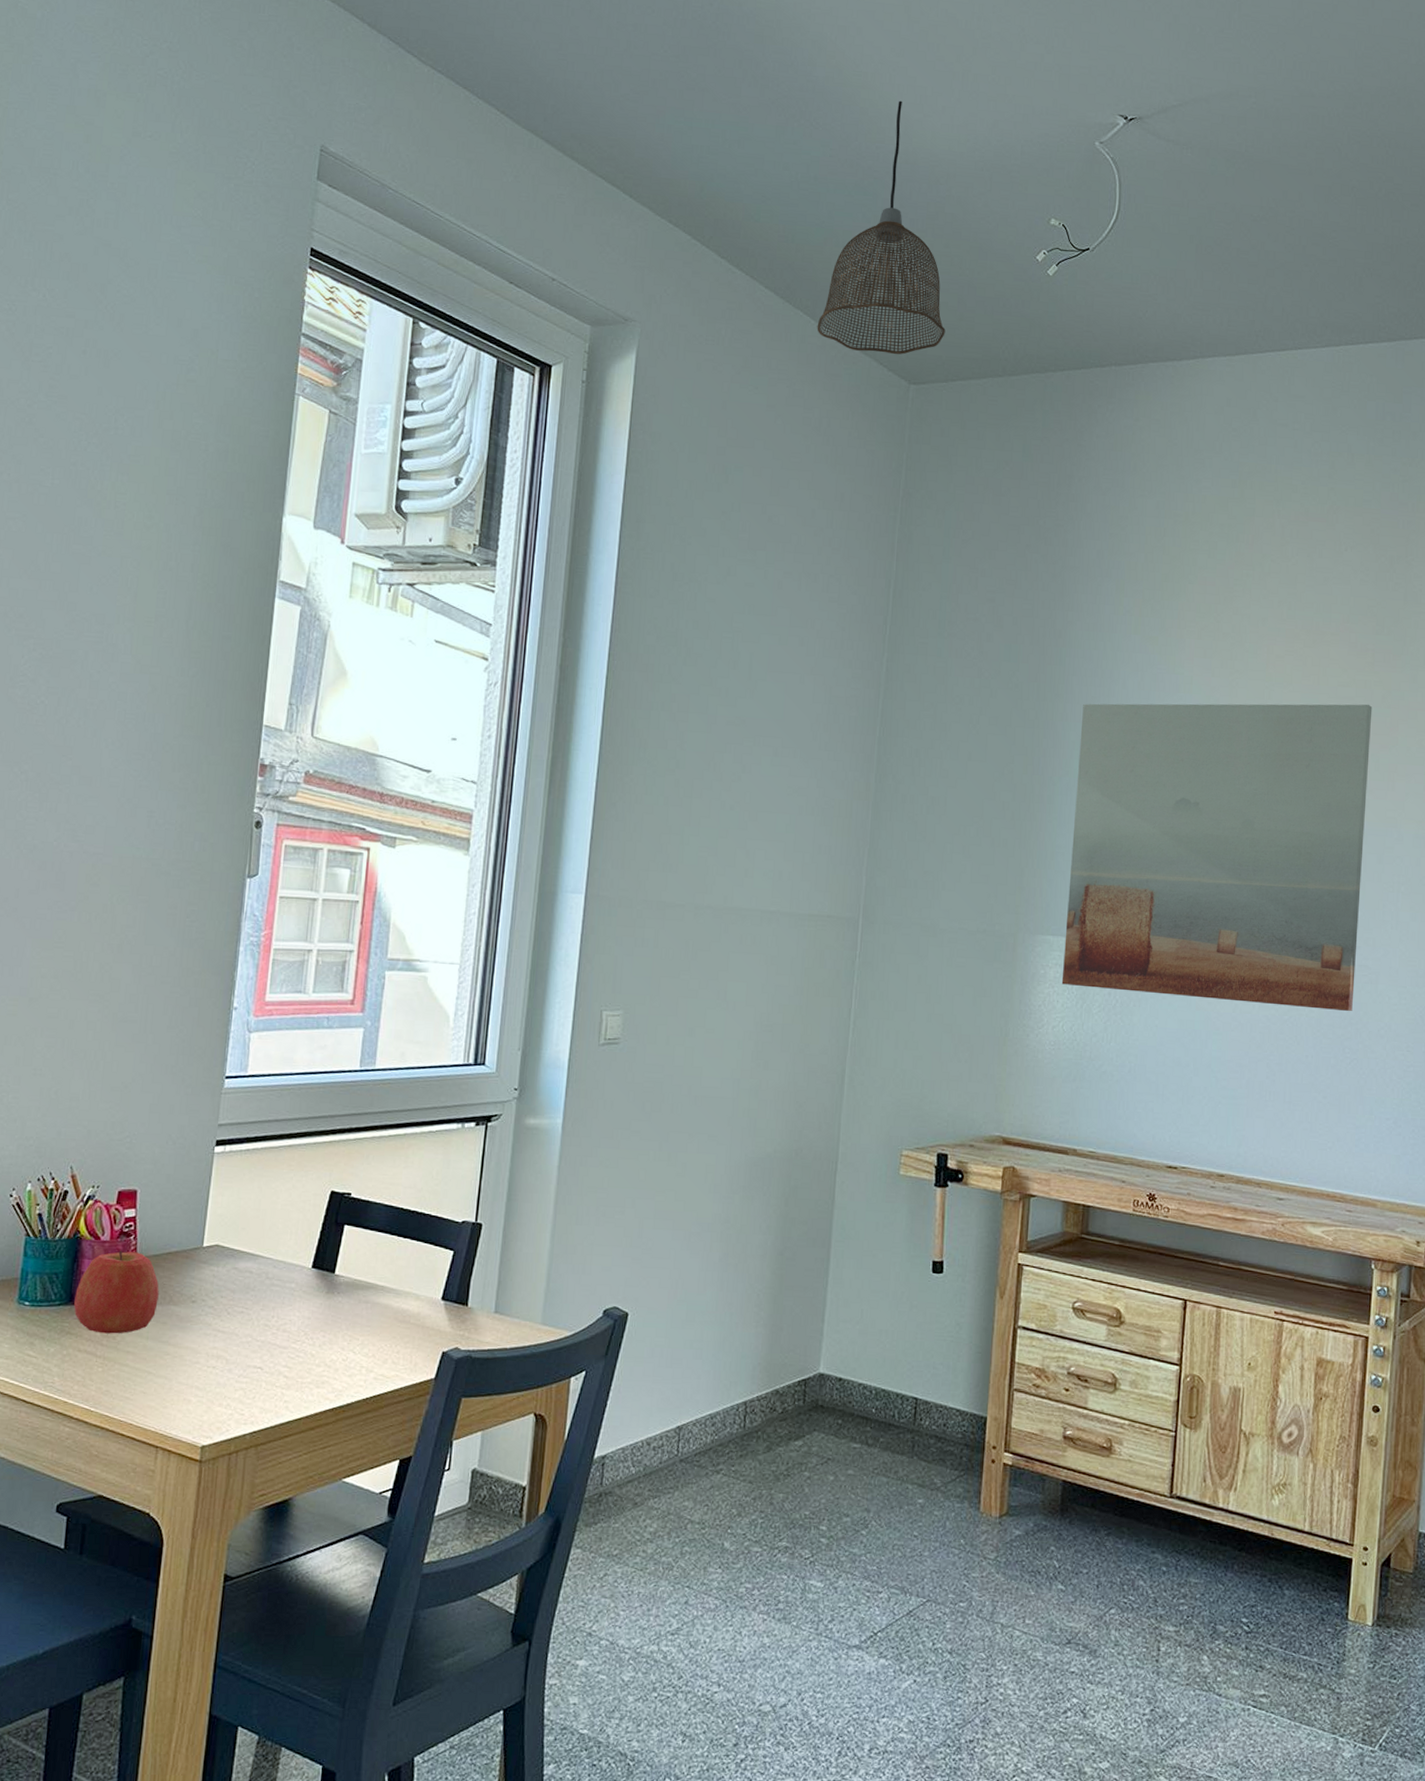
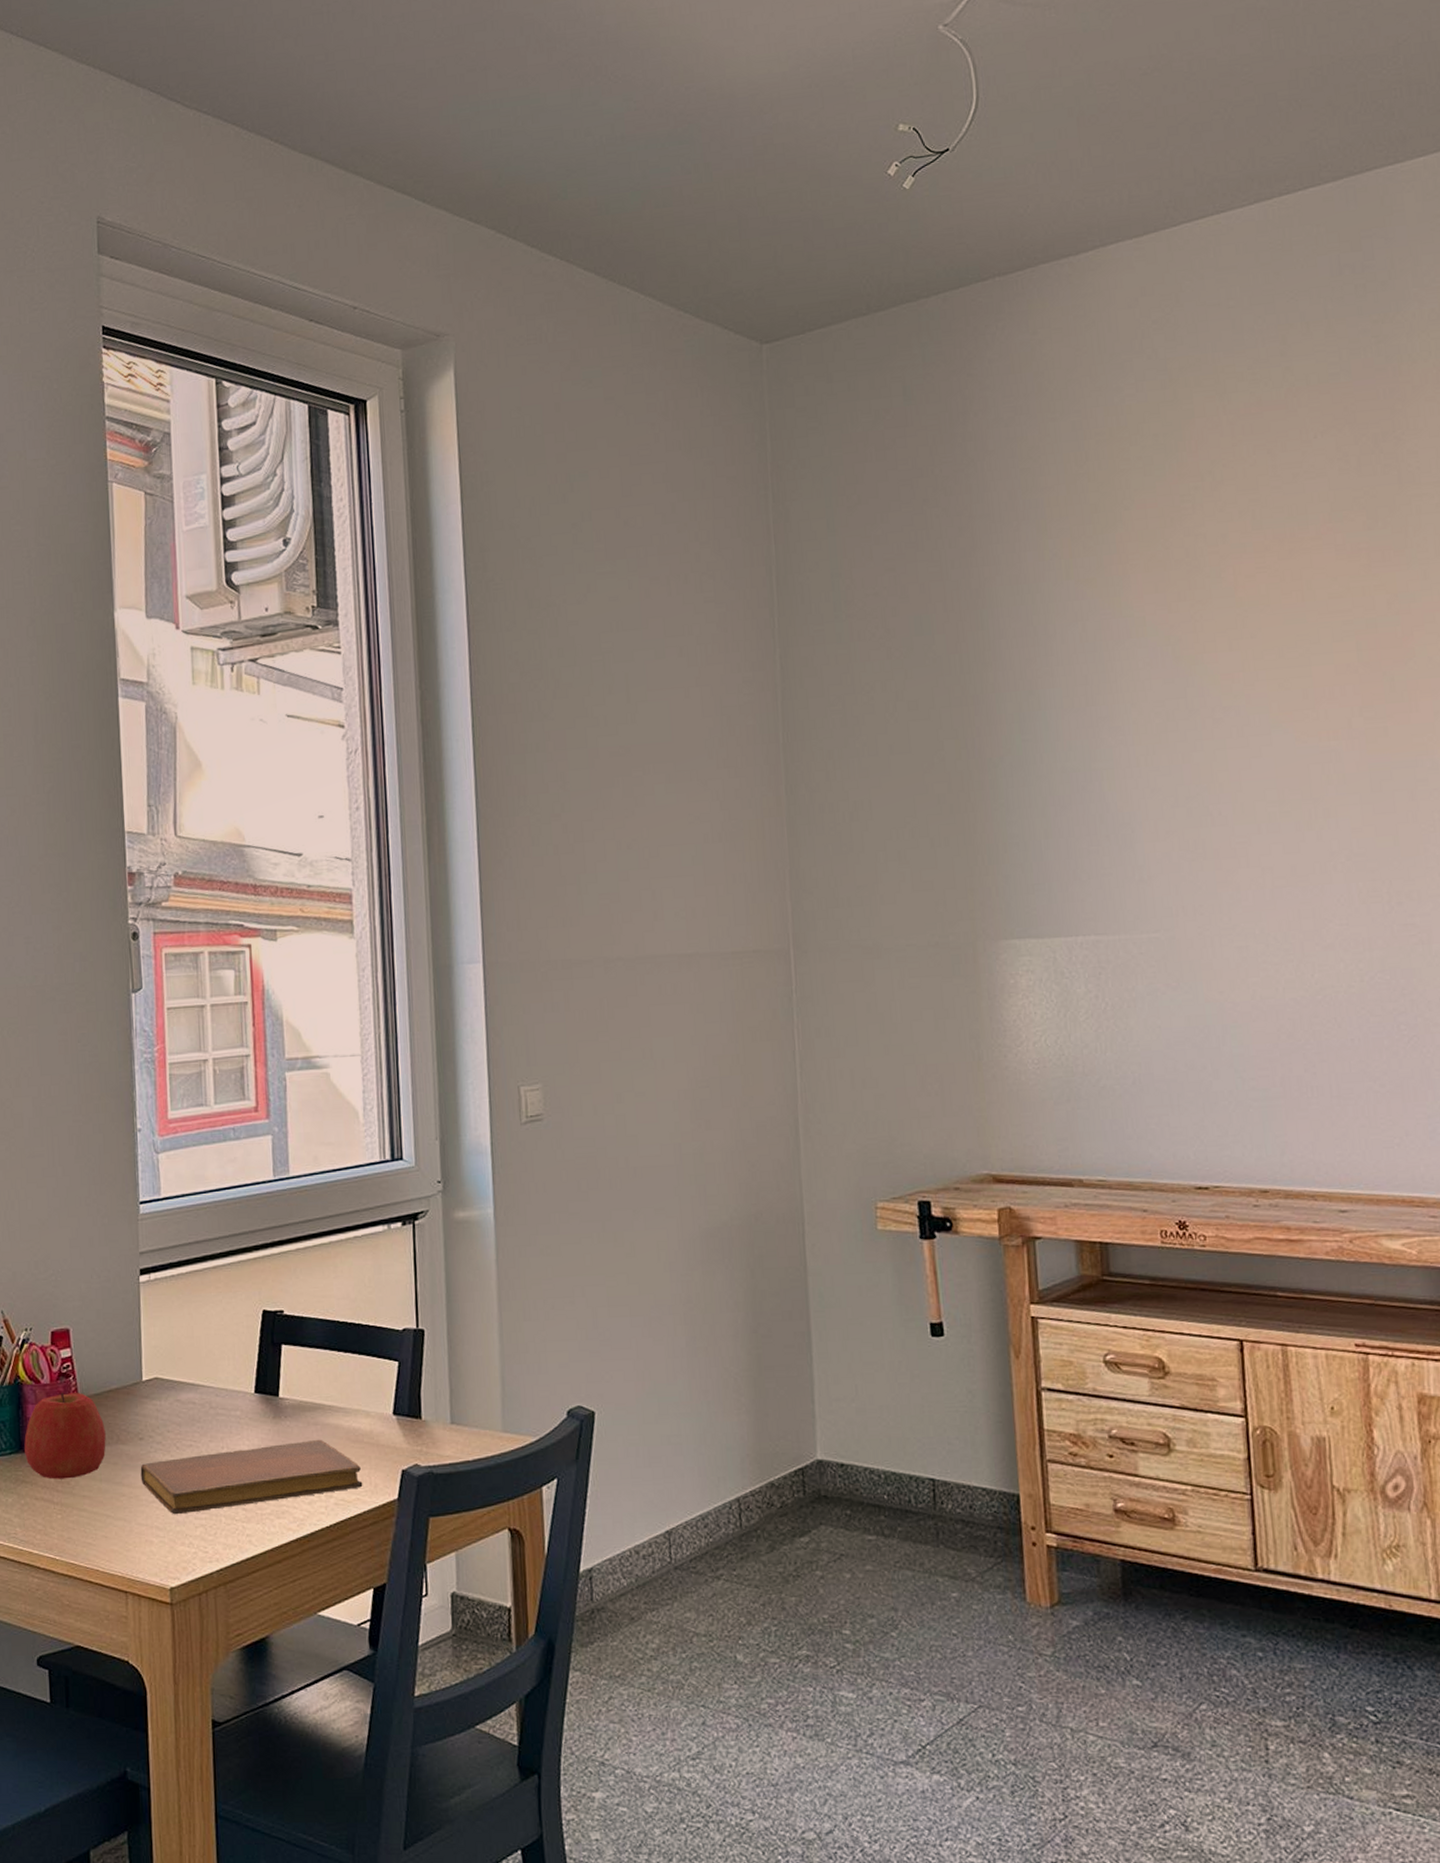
notebook: none [187,1316,404,1377] -> present [140,1439,363,1515]
pendant lamp: present [817,100,946,355] -> none [647,30,794,319]
wall art: present [1061,703,1373,1012] -> none [1017,614,1403,993]

